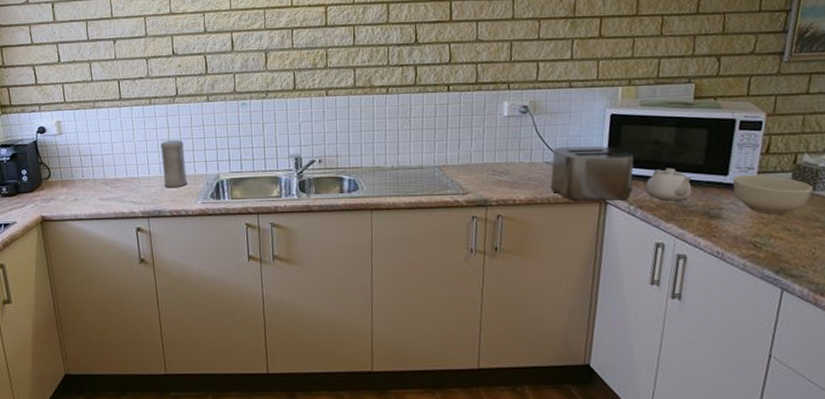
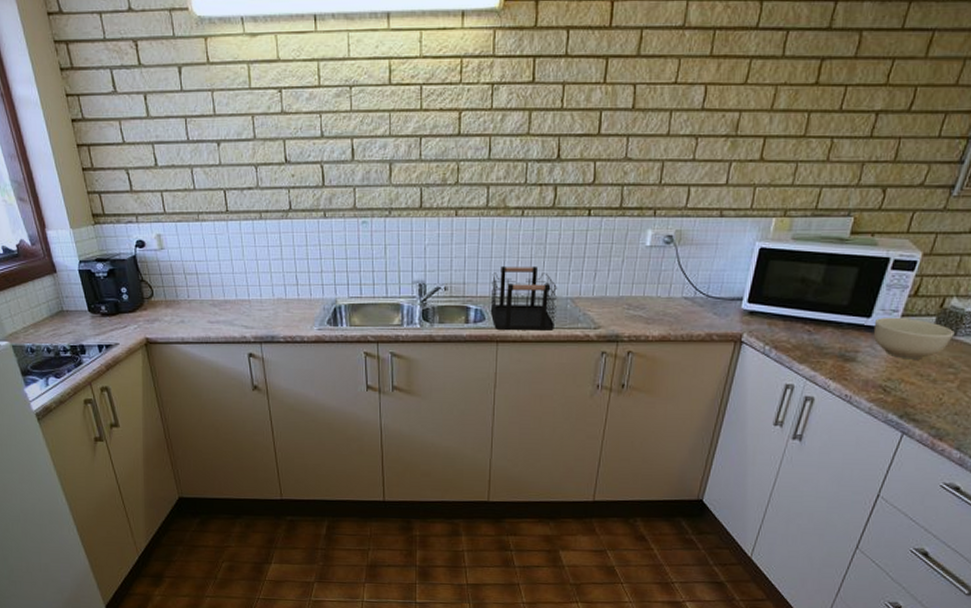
canister: present [161,139,187,188] -> none [273,259,302,312]
dish rack: none [362,137,426,199] -> present [490,265,558,332]
toaster: present [550,146,635,203] -> none [686,282,778,341]
teapot: present [644,167,693,201] -> none [783,307,834,342]

